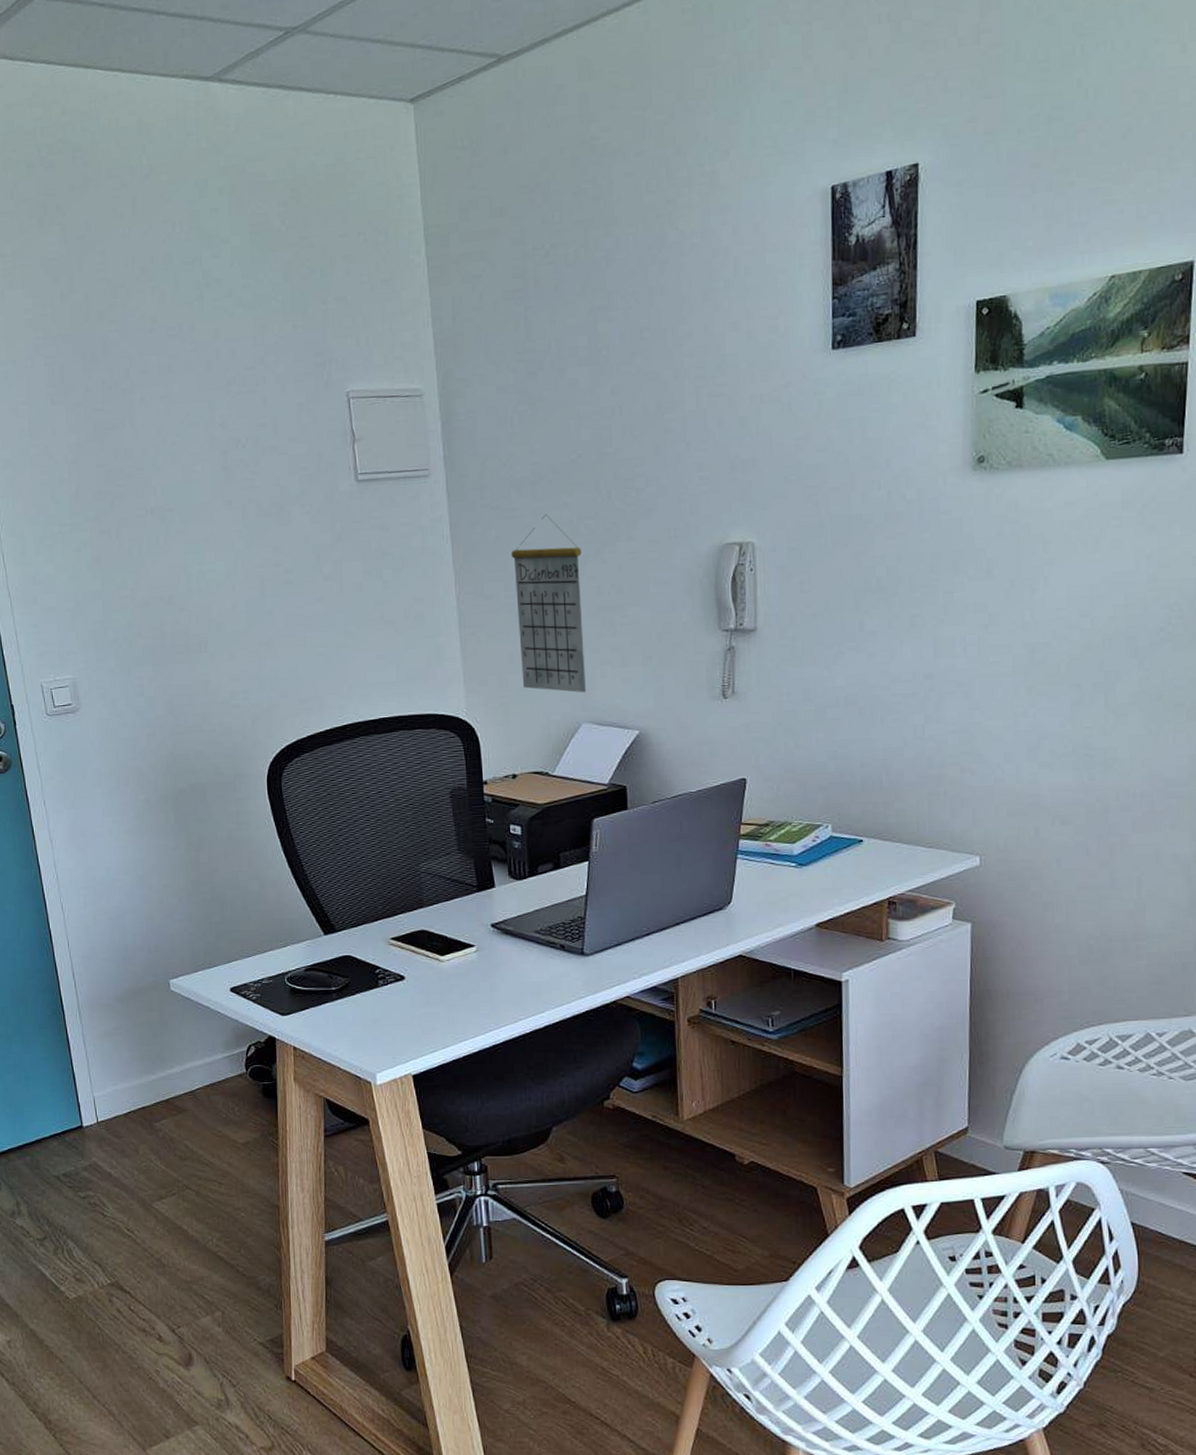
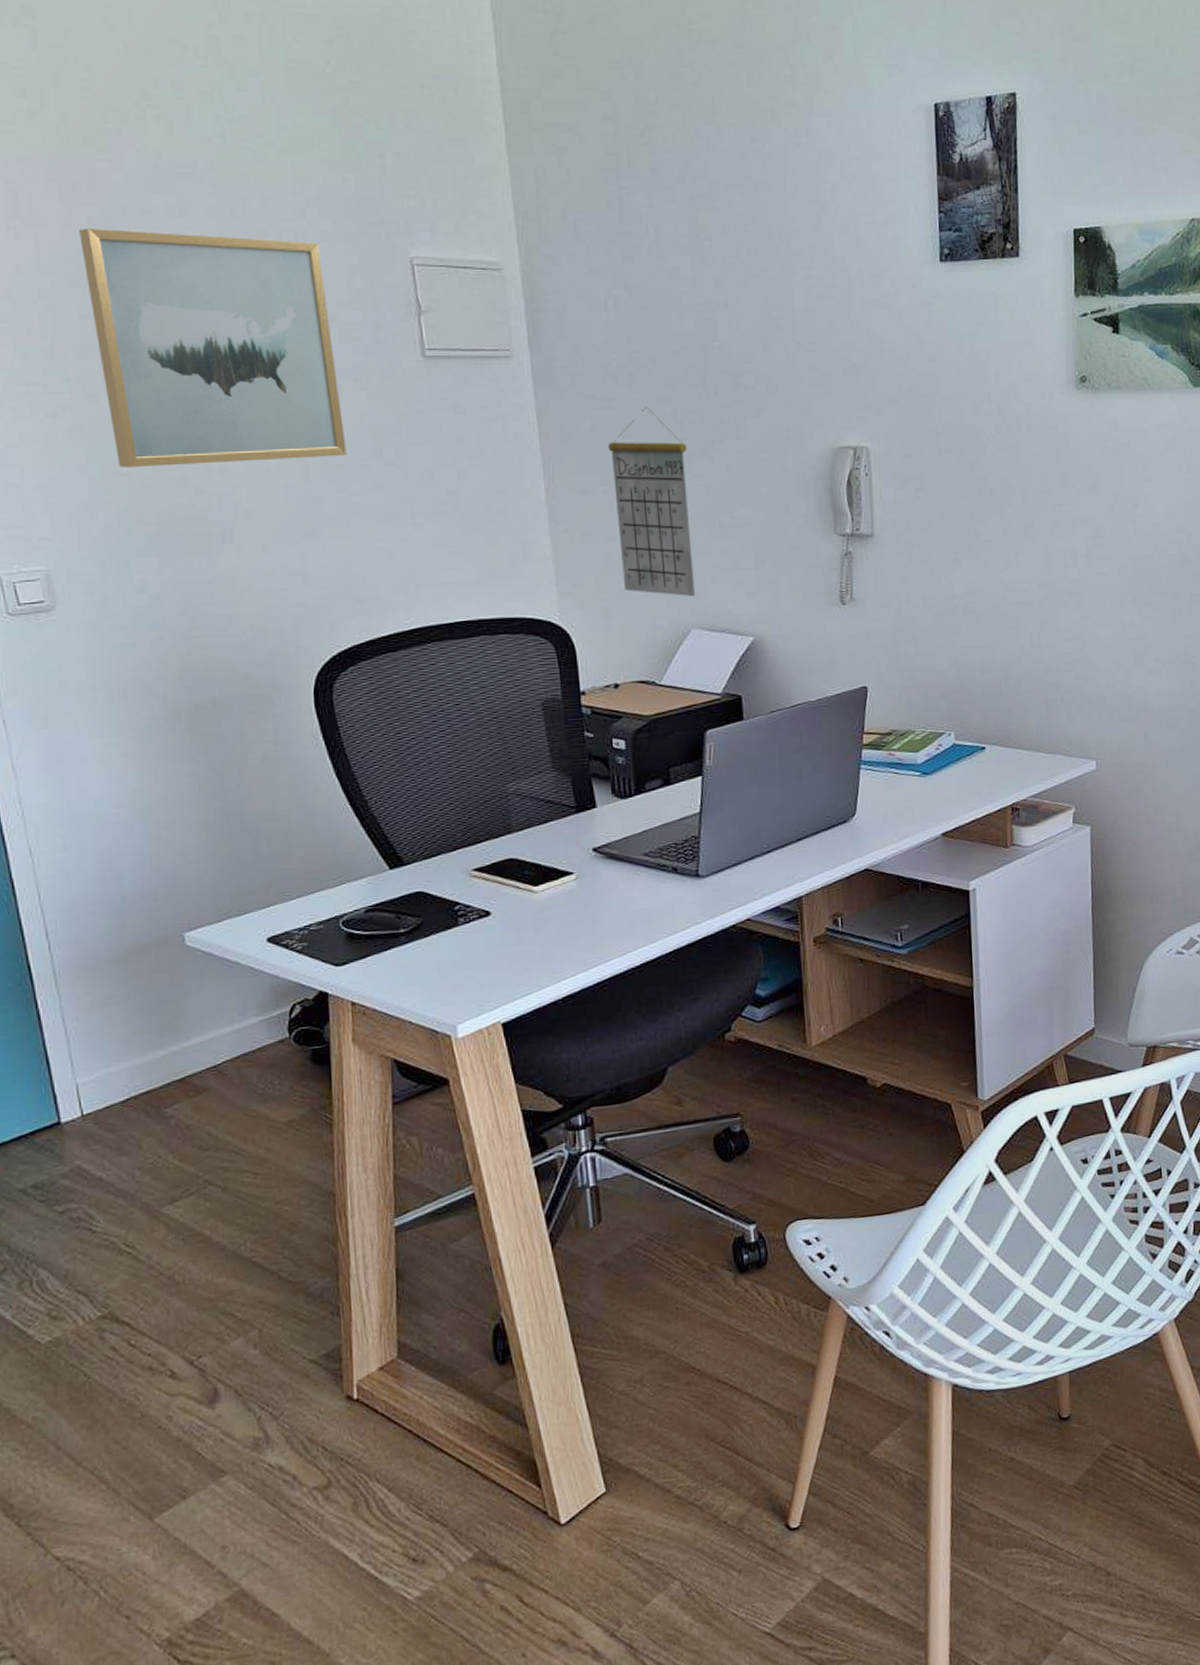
wall art: none [96,385,294,591] -> present [79,227,347,467]

